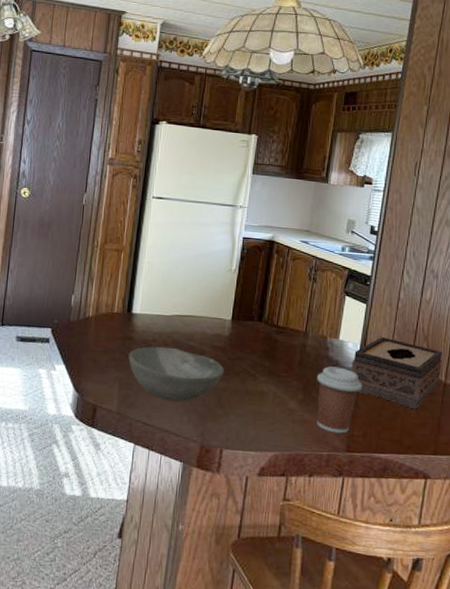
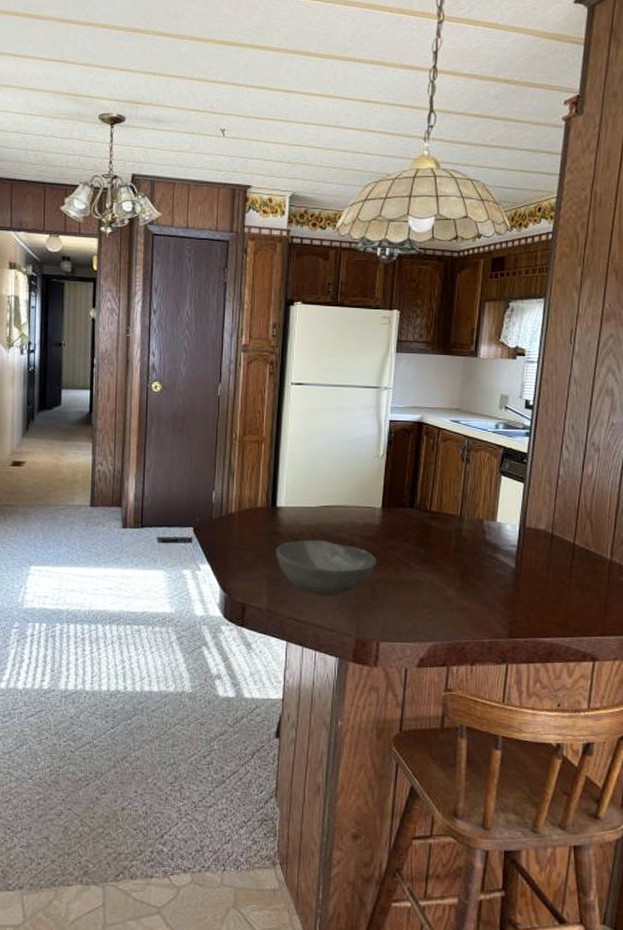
coffee cup: present [316,366,363,434] -> none [474,550,523,619]
tissue box: present [351,336,442,410] -> none [511,516,607,590]

